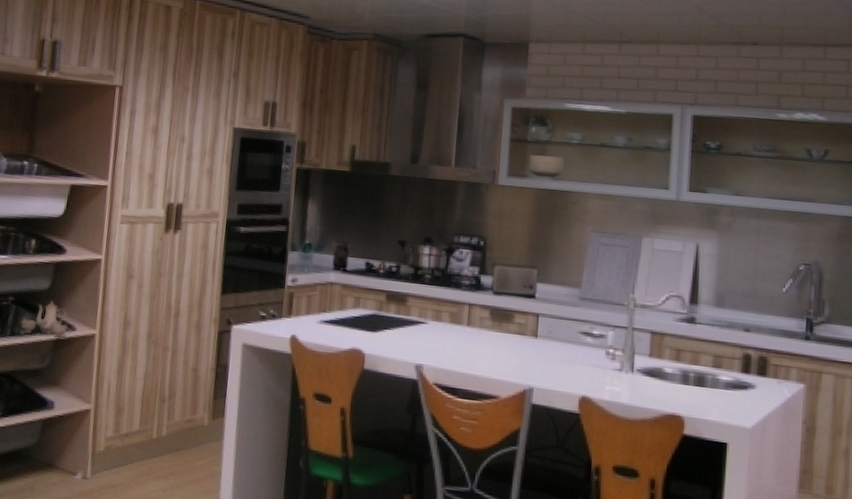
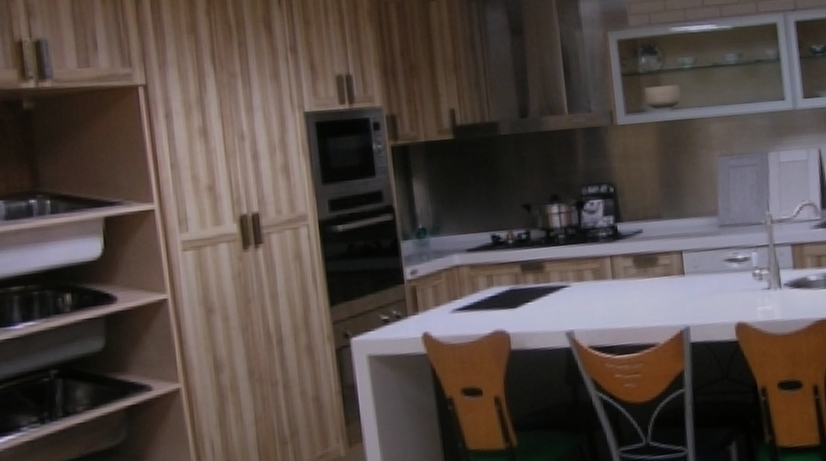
tea set: present [20,300,71,338] -> none [73,361,146,409]
jar: present [332,240,352,271] -> none [449,217,473,251]
toaster: present [490,261,540,299] -> none [626,202,677,241]

